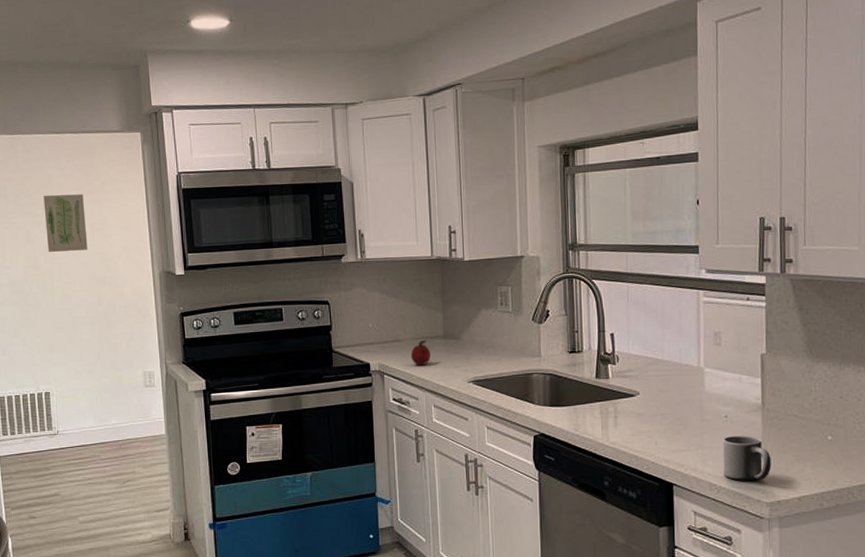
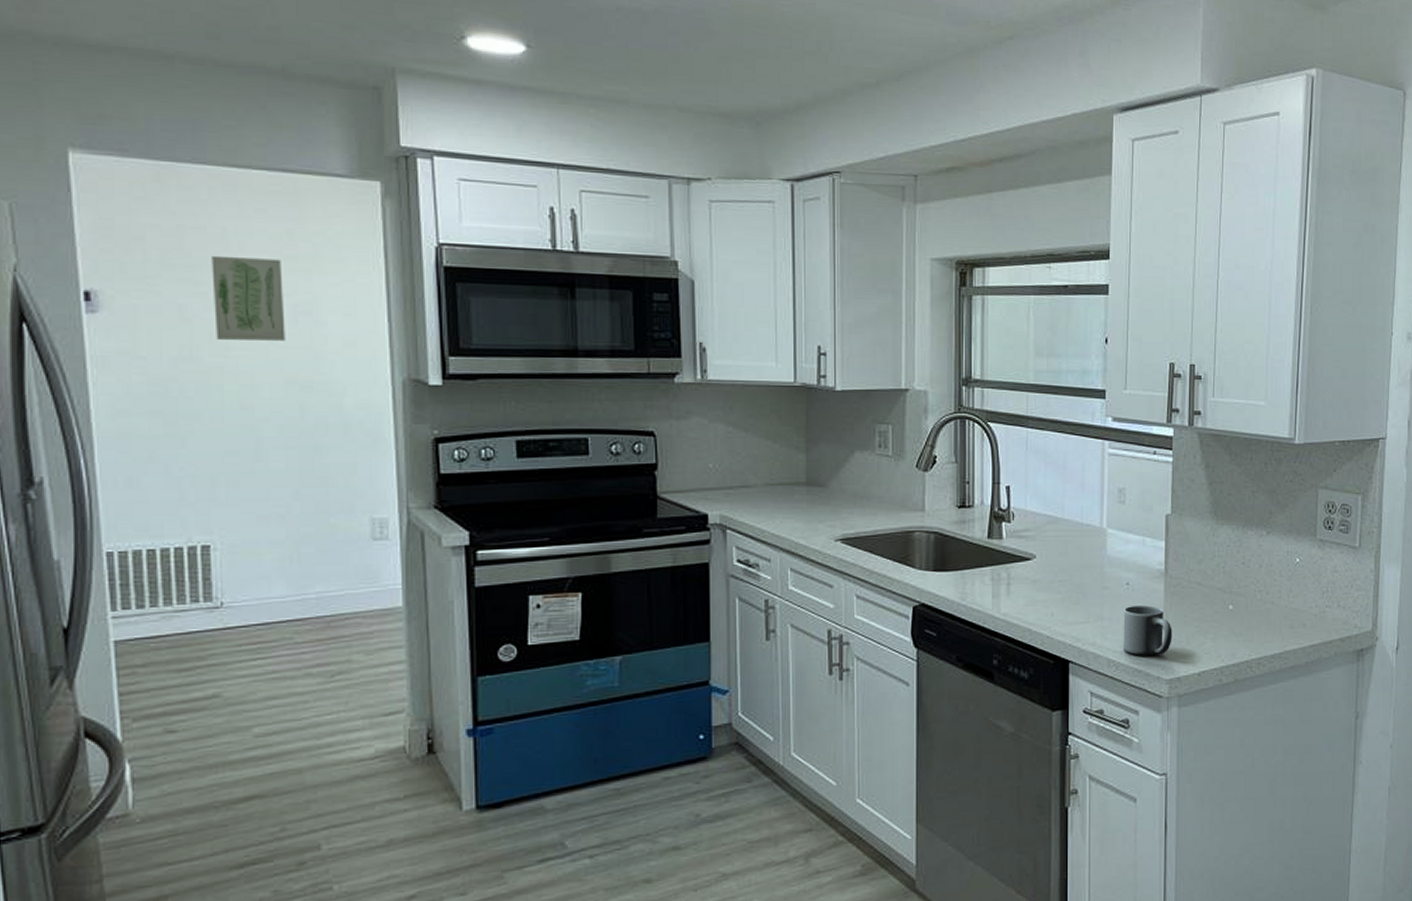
fruit: present [410,340,430,365] -> none [762,487,788,518]

